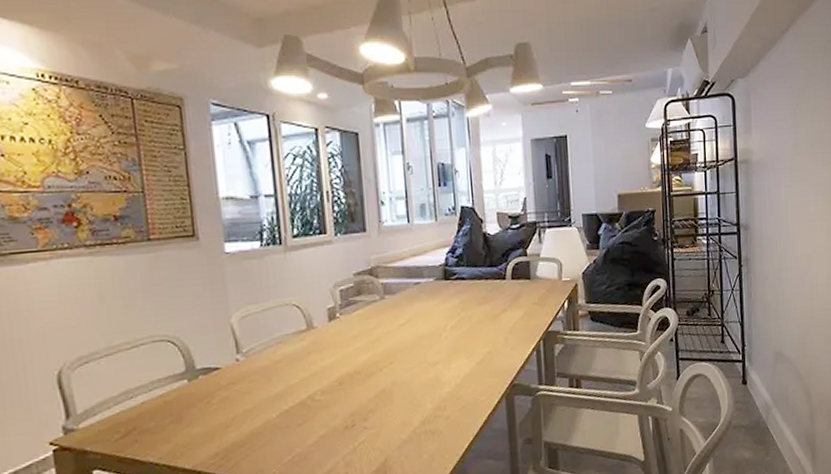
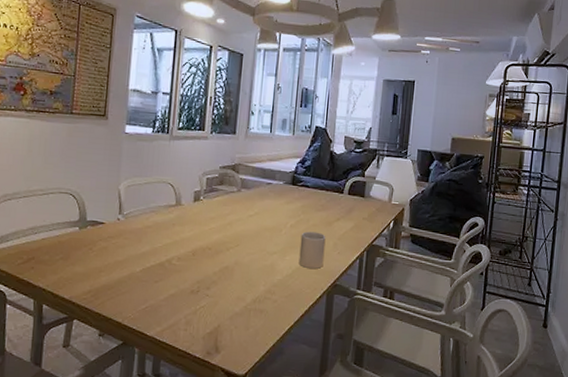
mug: none [465,329,497,373] -> present [298,231,326,270]

